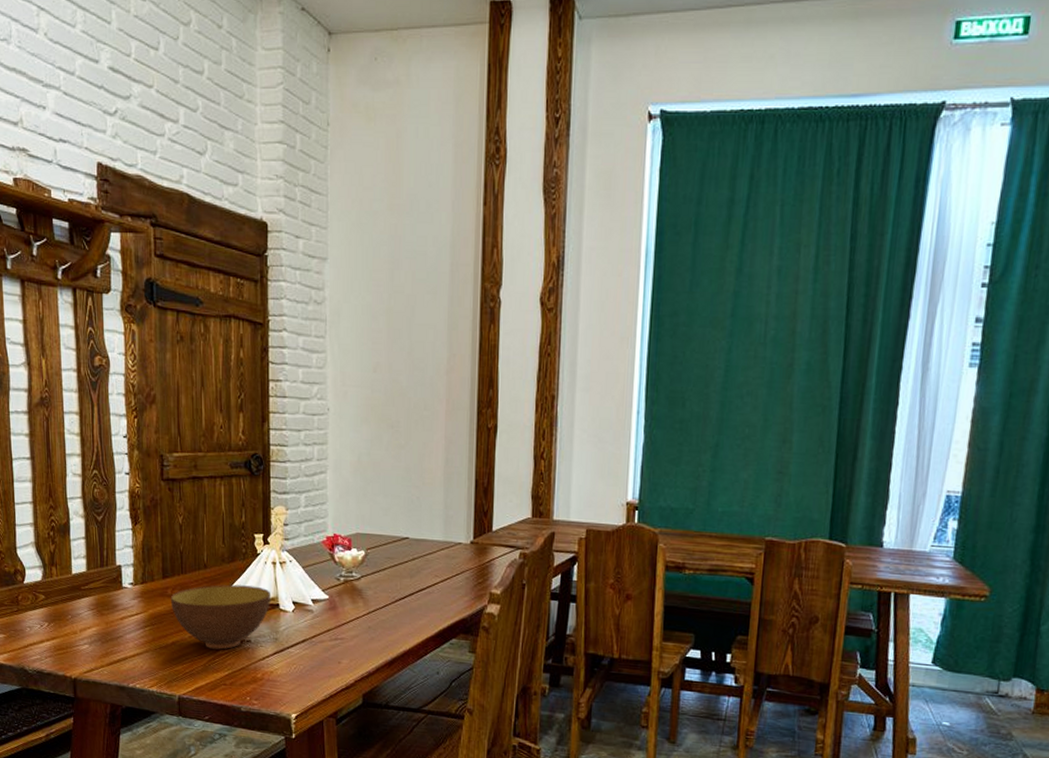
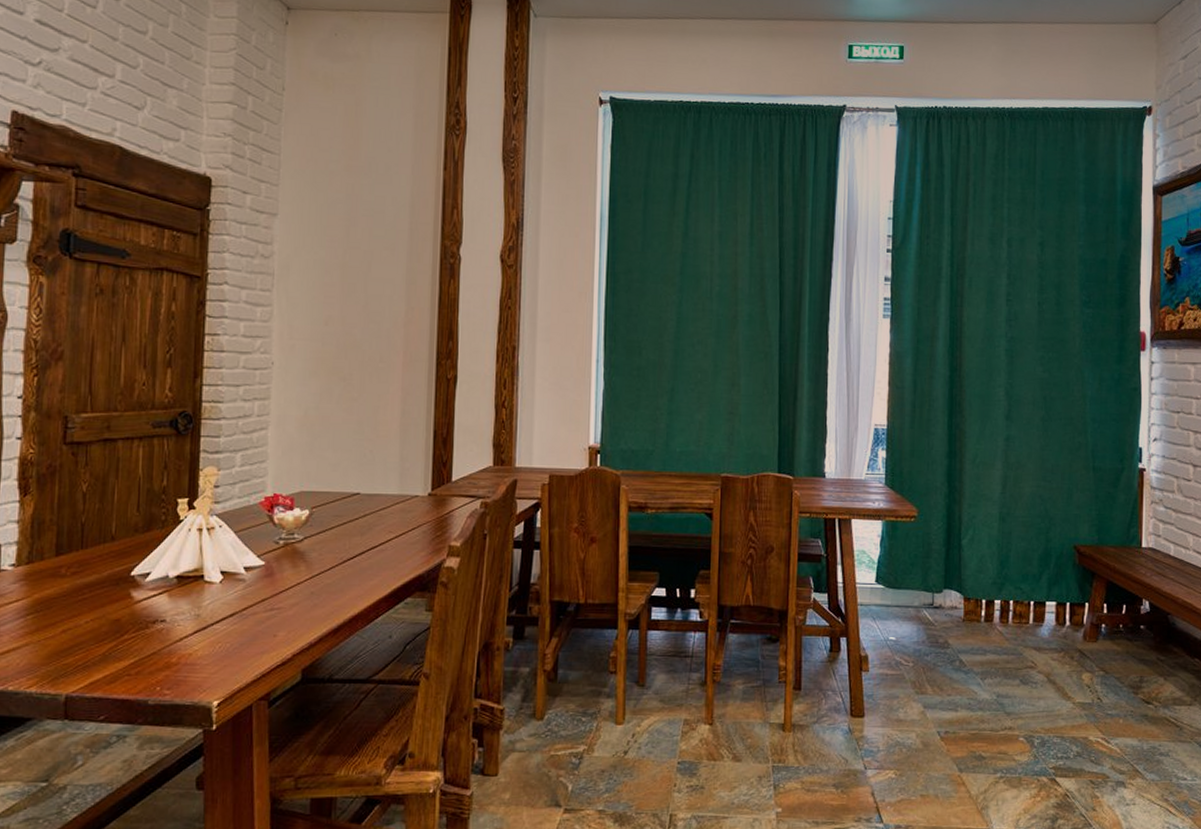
bowl: present [170,584,271,650] -> none [63,557,195,634]

